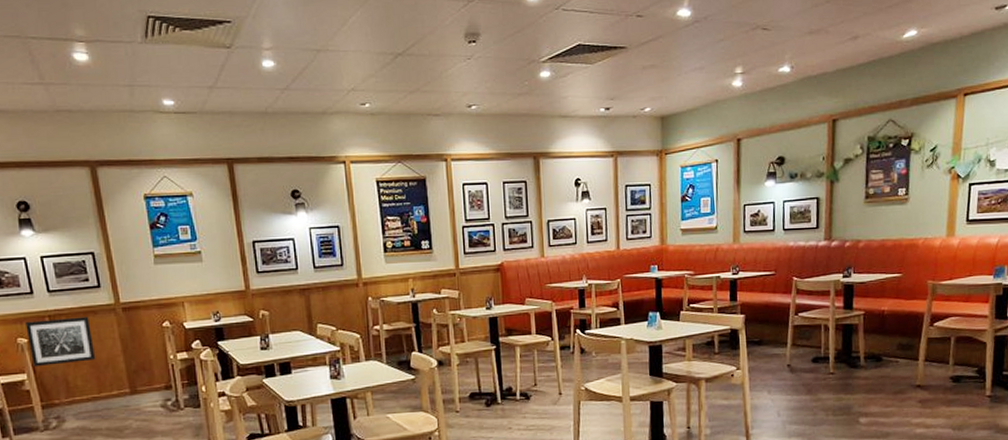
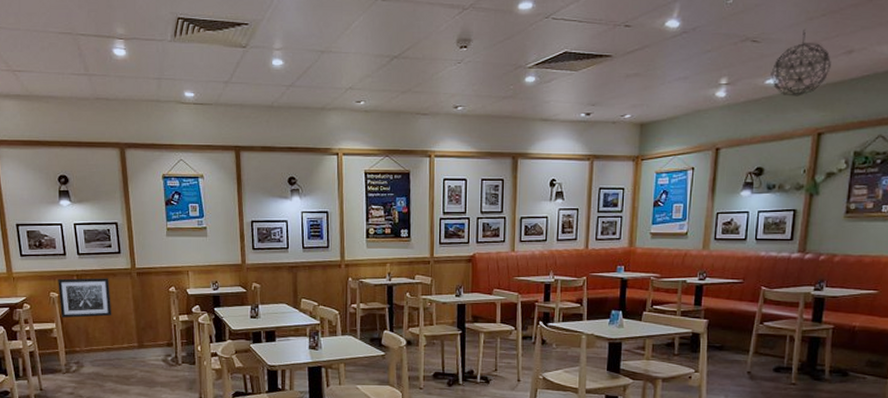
pendant light: none [783,15,839,84] -> present [771,29,831,97]

